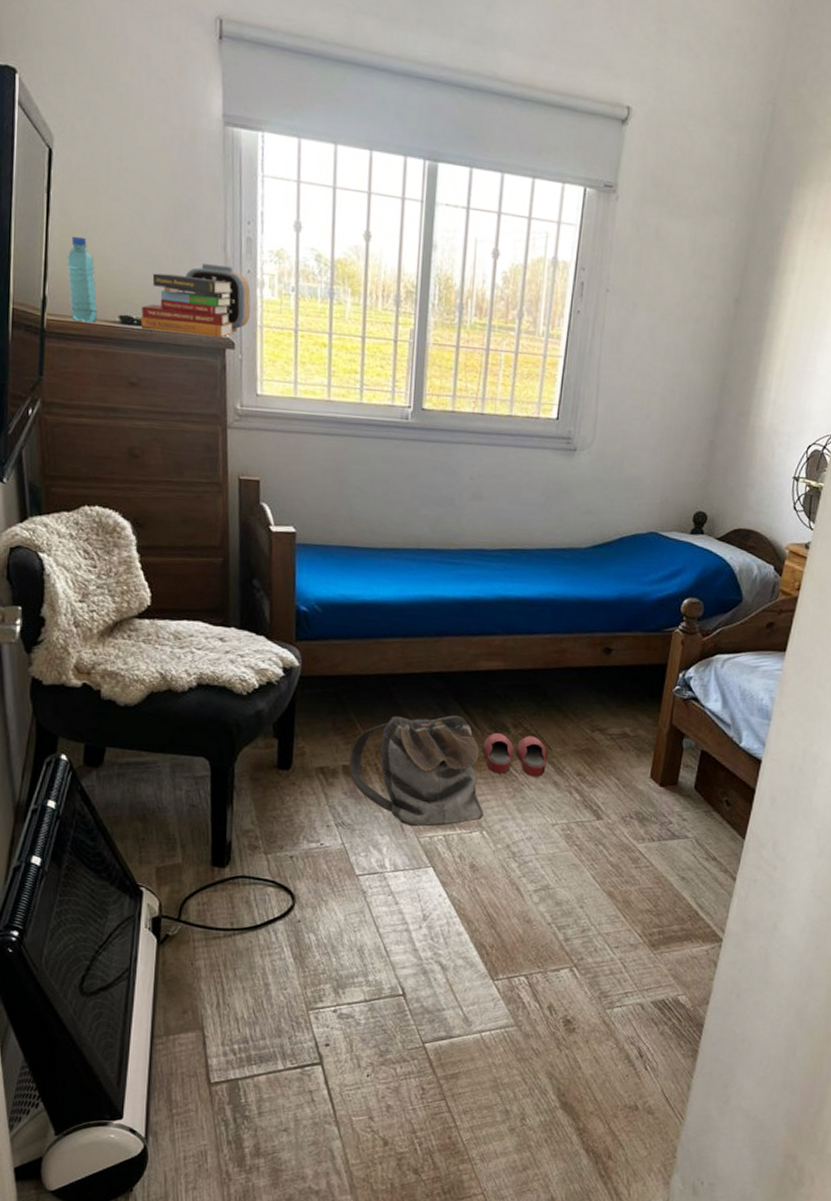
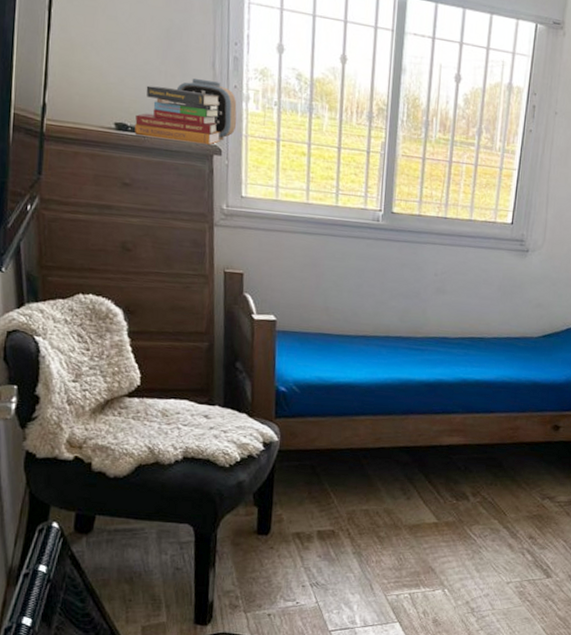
water bottle: present [67,236,97,324] -> none [66,50,94,129]
backpack: present [348,715,484,827] -> none [322,485,445,586]
slippers: present [482,732,547,776] -> none [444,500,503,540]

